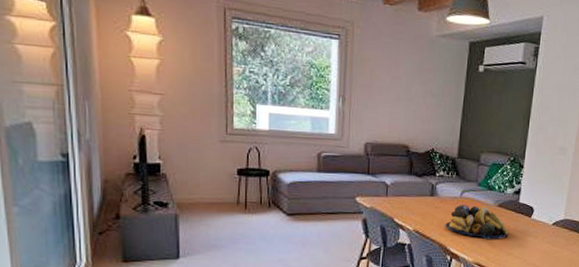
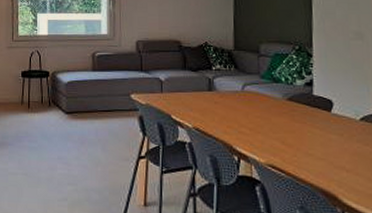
fruit bowl: present [445,204,508,239] -> none [228,99,305,138]

